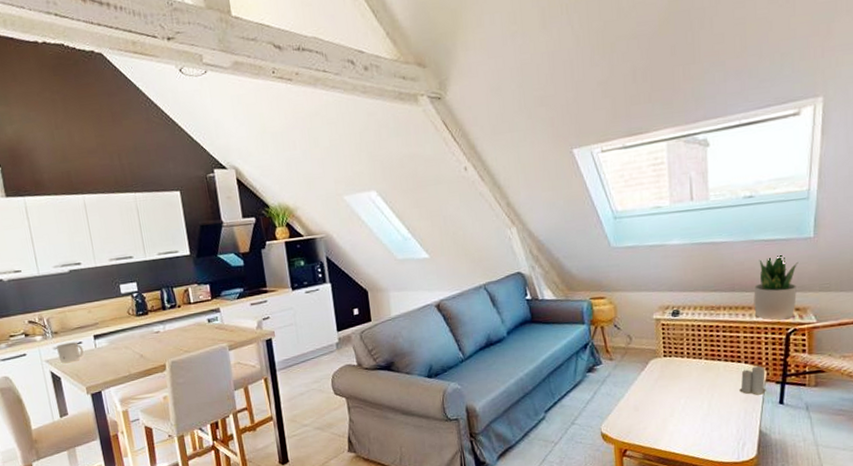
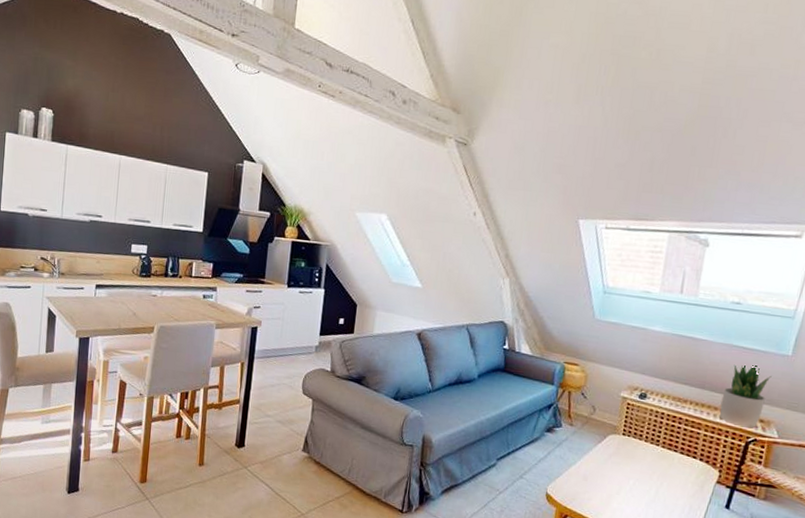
mug: present [56,342,84,364] -> none [59,285,83,305]
candle: present [739,366,766,395] -> none [689,465,719,495]

